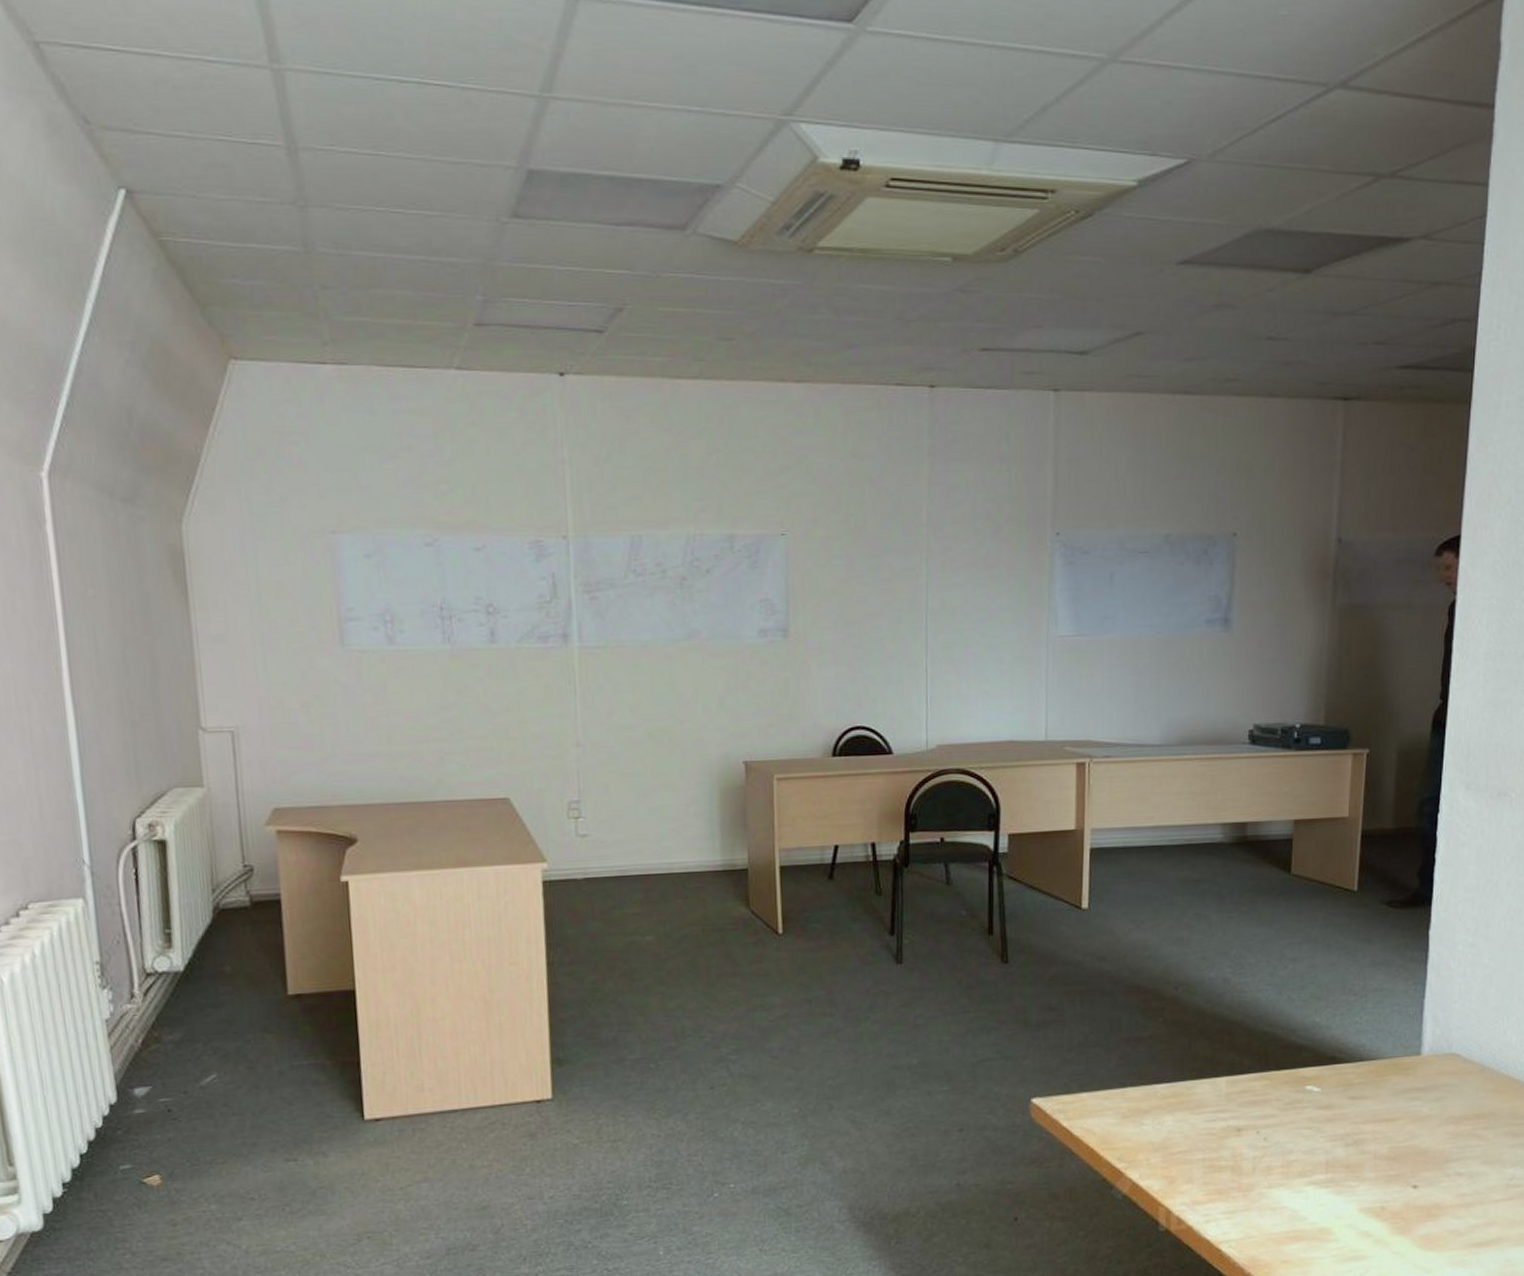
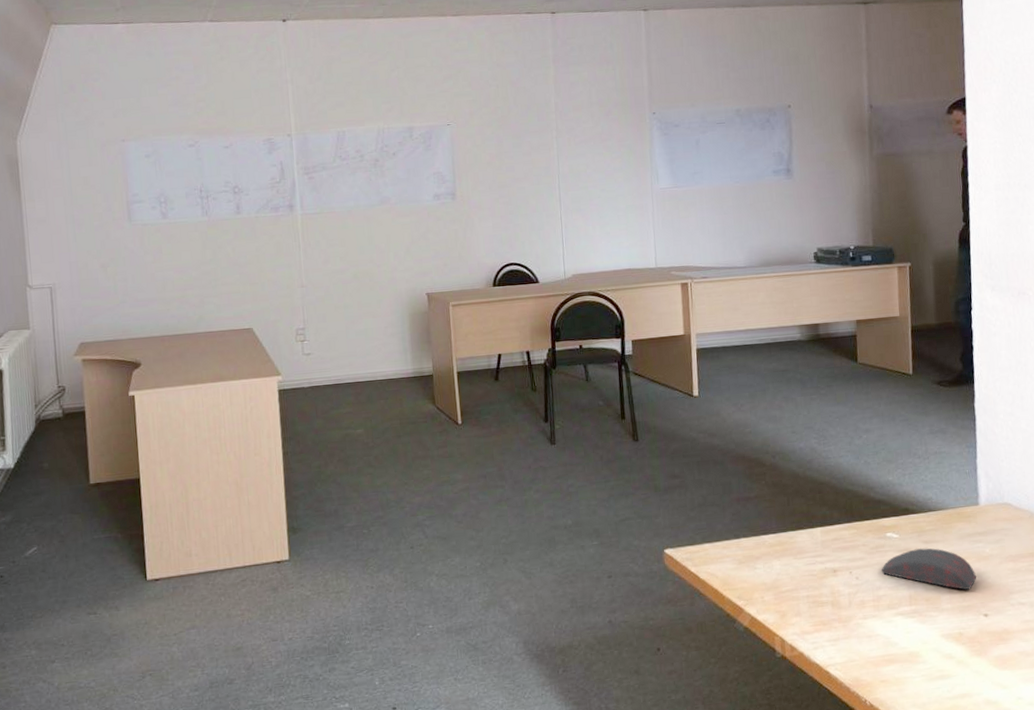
computer mouse: none [1295,1105,1409,1156] -> present [881,548,977,590]

